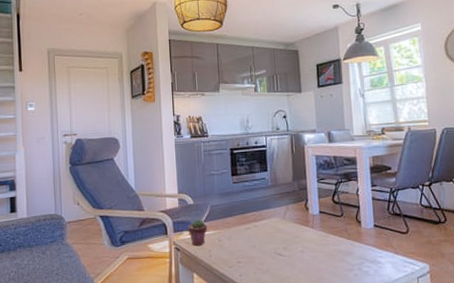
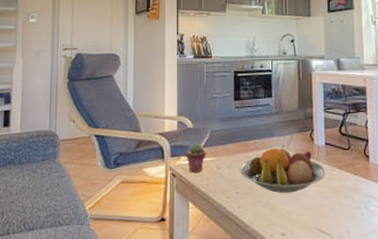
fruit bowl: none [239,215,321,260] -> present [239,145,326,193]

